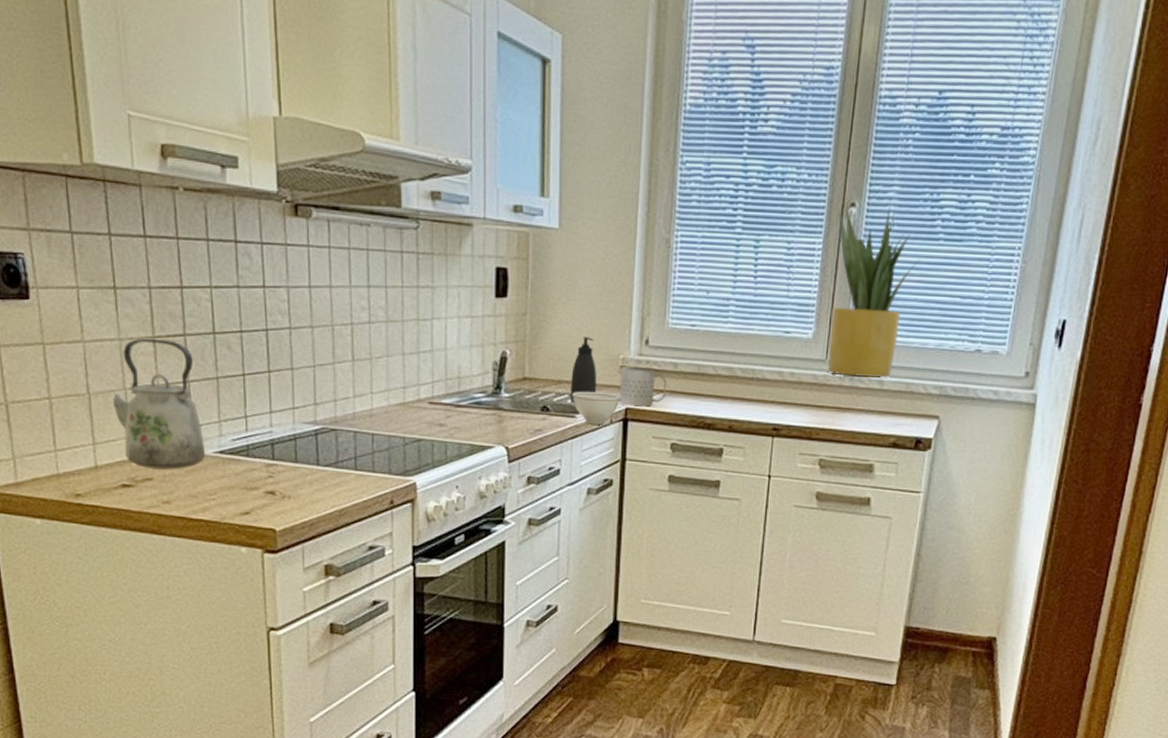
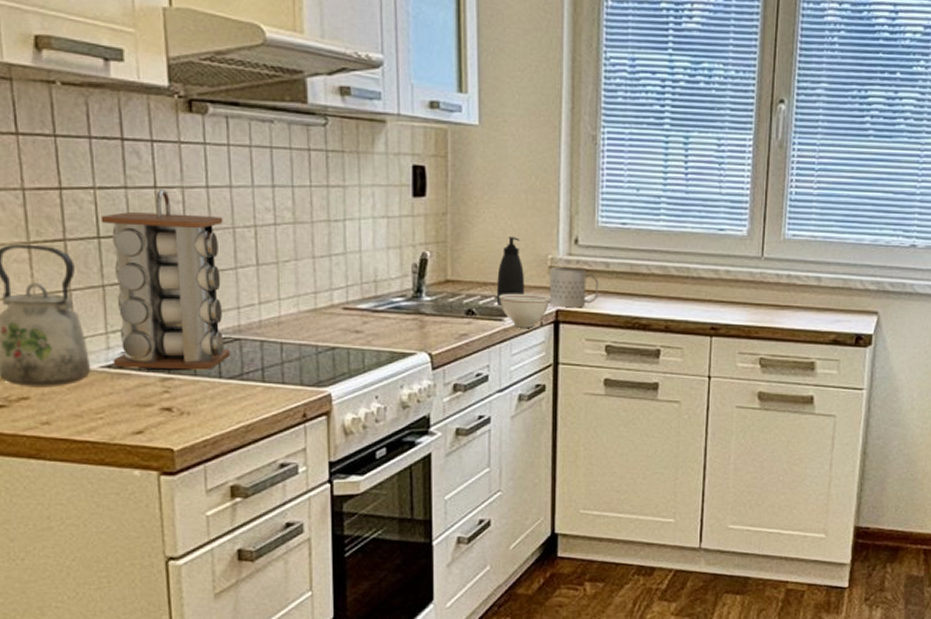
spice rack: none [216,289,327,458] -> present [101,190,231,371]
planter: present [827,206,921,378] -> none [763,103,852,274]

